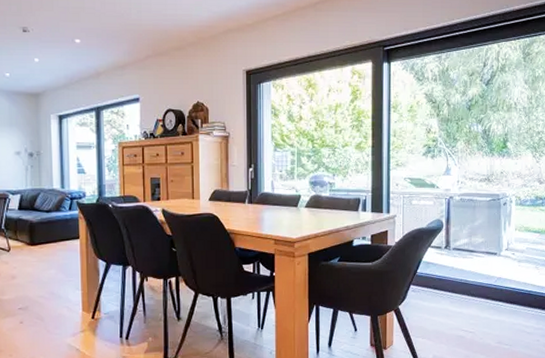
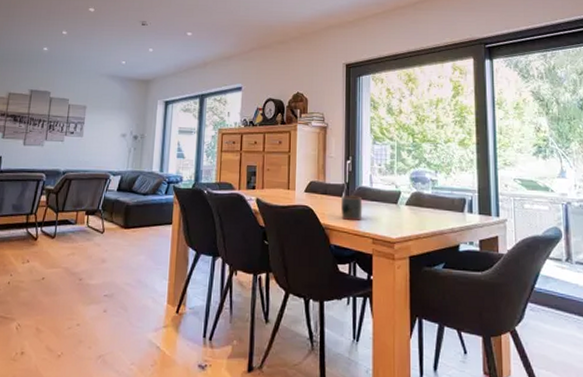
mug: none [245,201,265,224] -> present [341,195,363,220]

